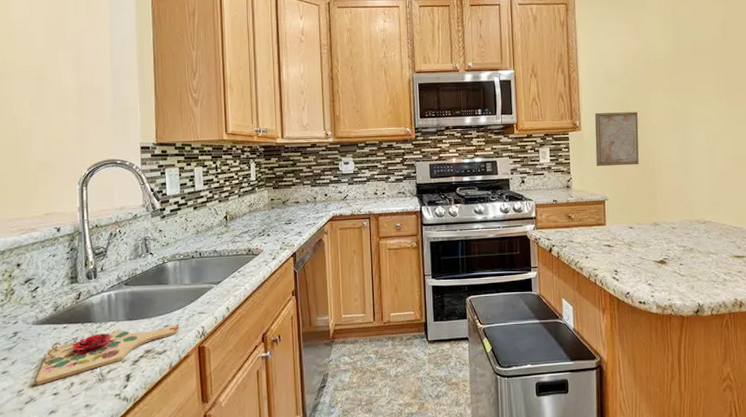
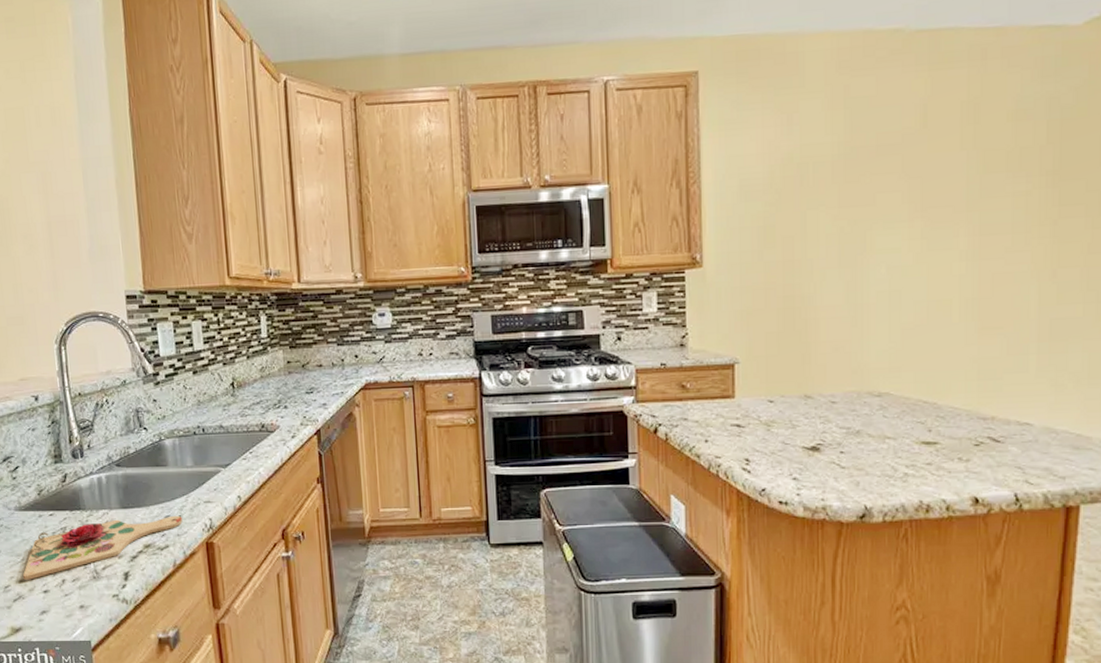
wall art: present [595,111,639,167] -> none [723,239,787,318]

